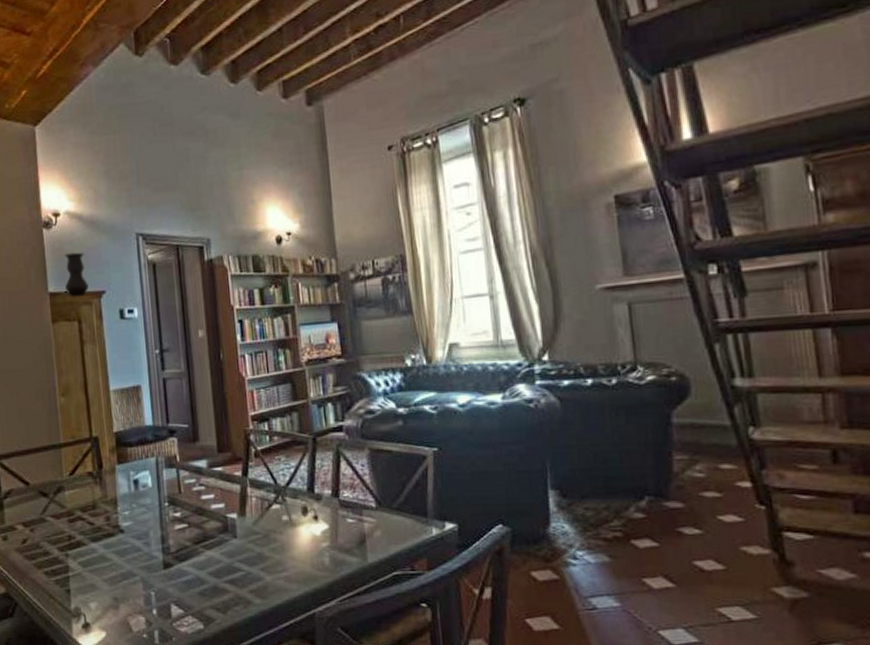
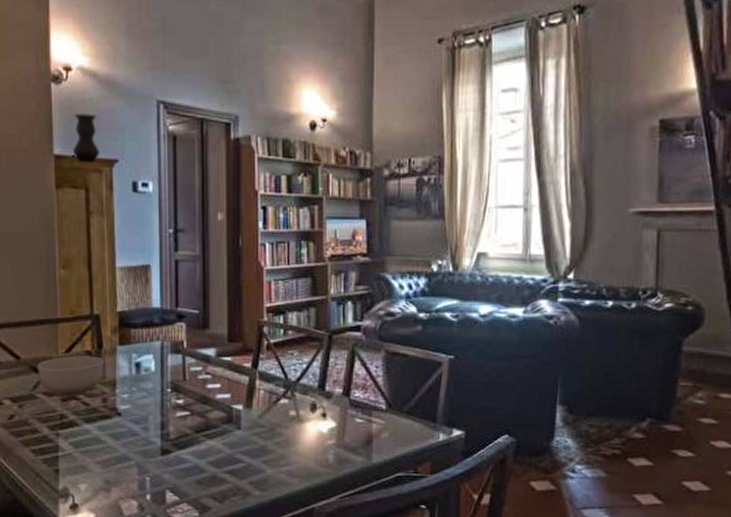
bowl: none [45,476,106,519] -> present [37,355,105,398]

